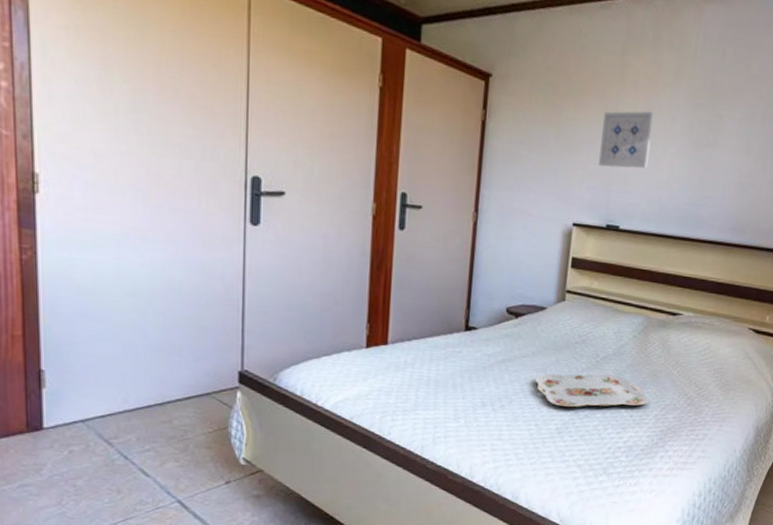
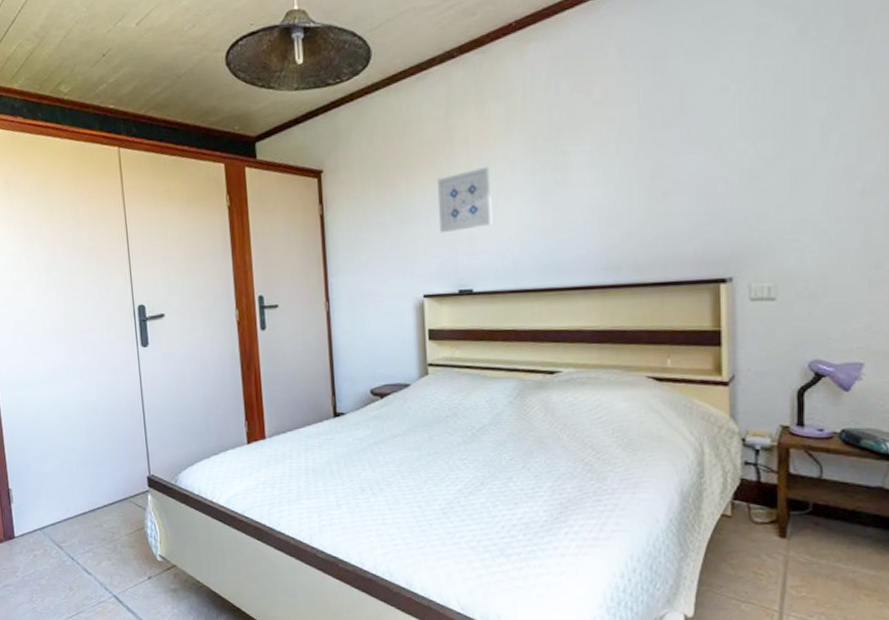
serving tray: present [535,373,649,408] -> none [411,445,539,486]

